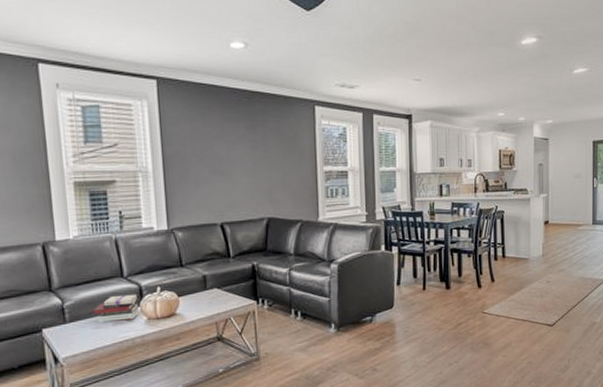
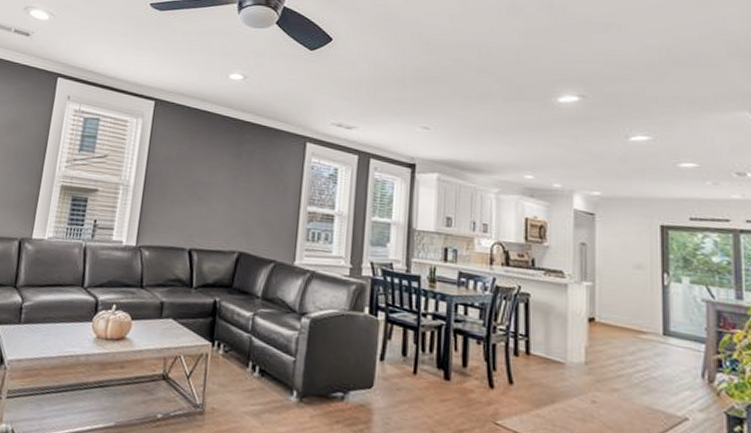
books: present [93,294,140,322] -> none [47,304,92,335]

